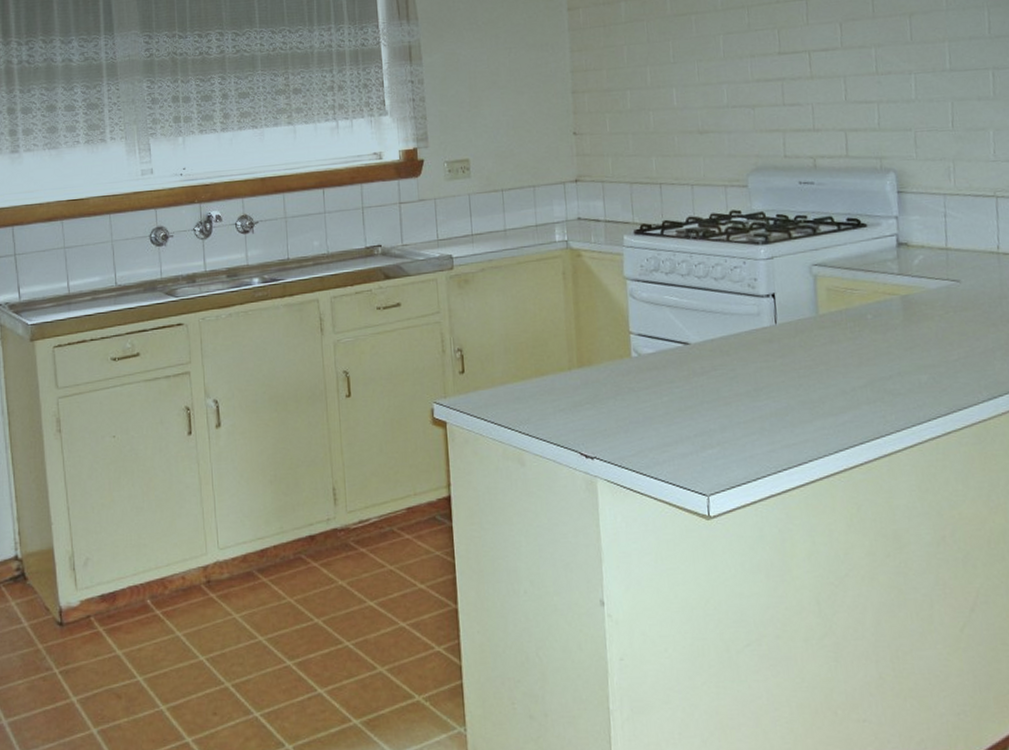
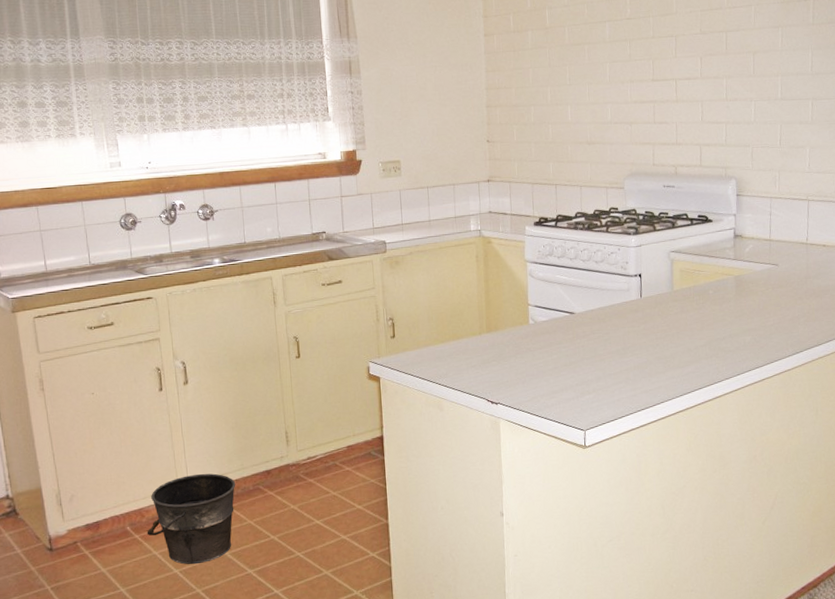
bucket: none [169,537,274,650] -> present [147,473,236,564]

